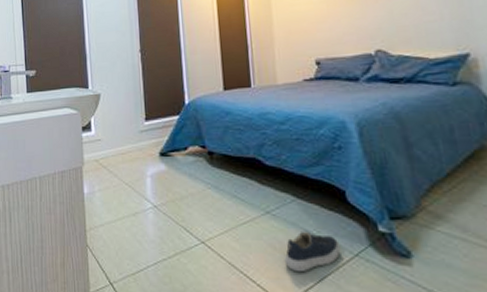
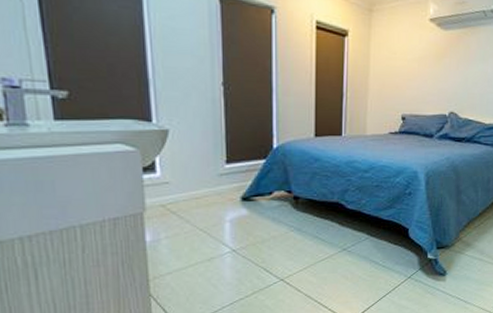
shoe: present [284,231,341,273] -> none [353,262,399,296]

